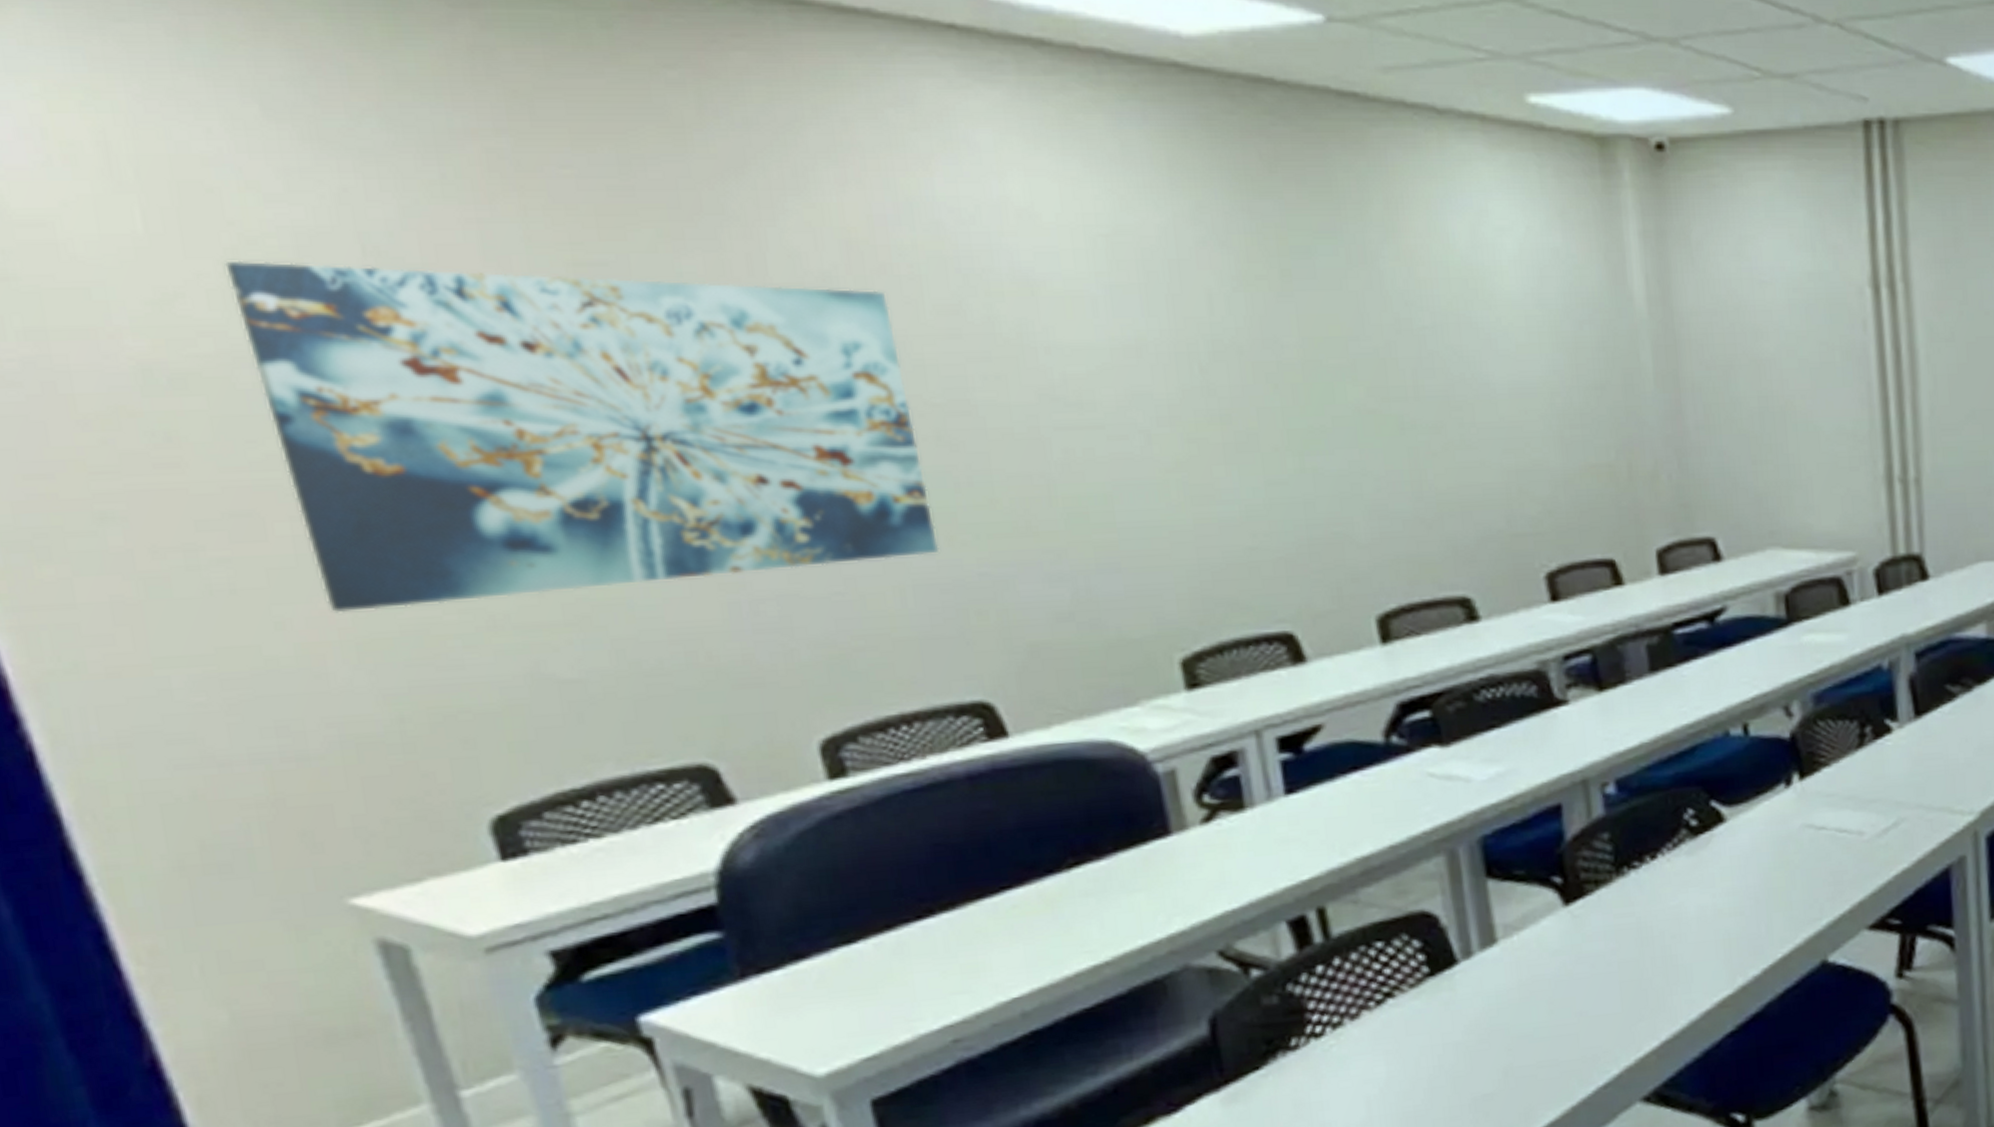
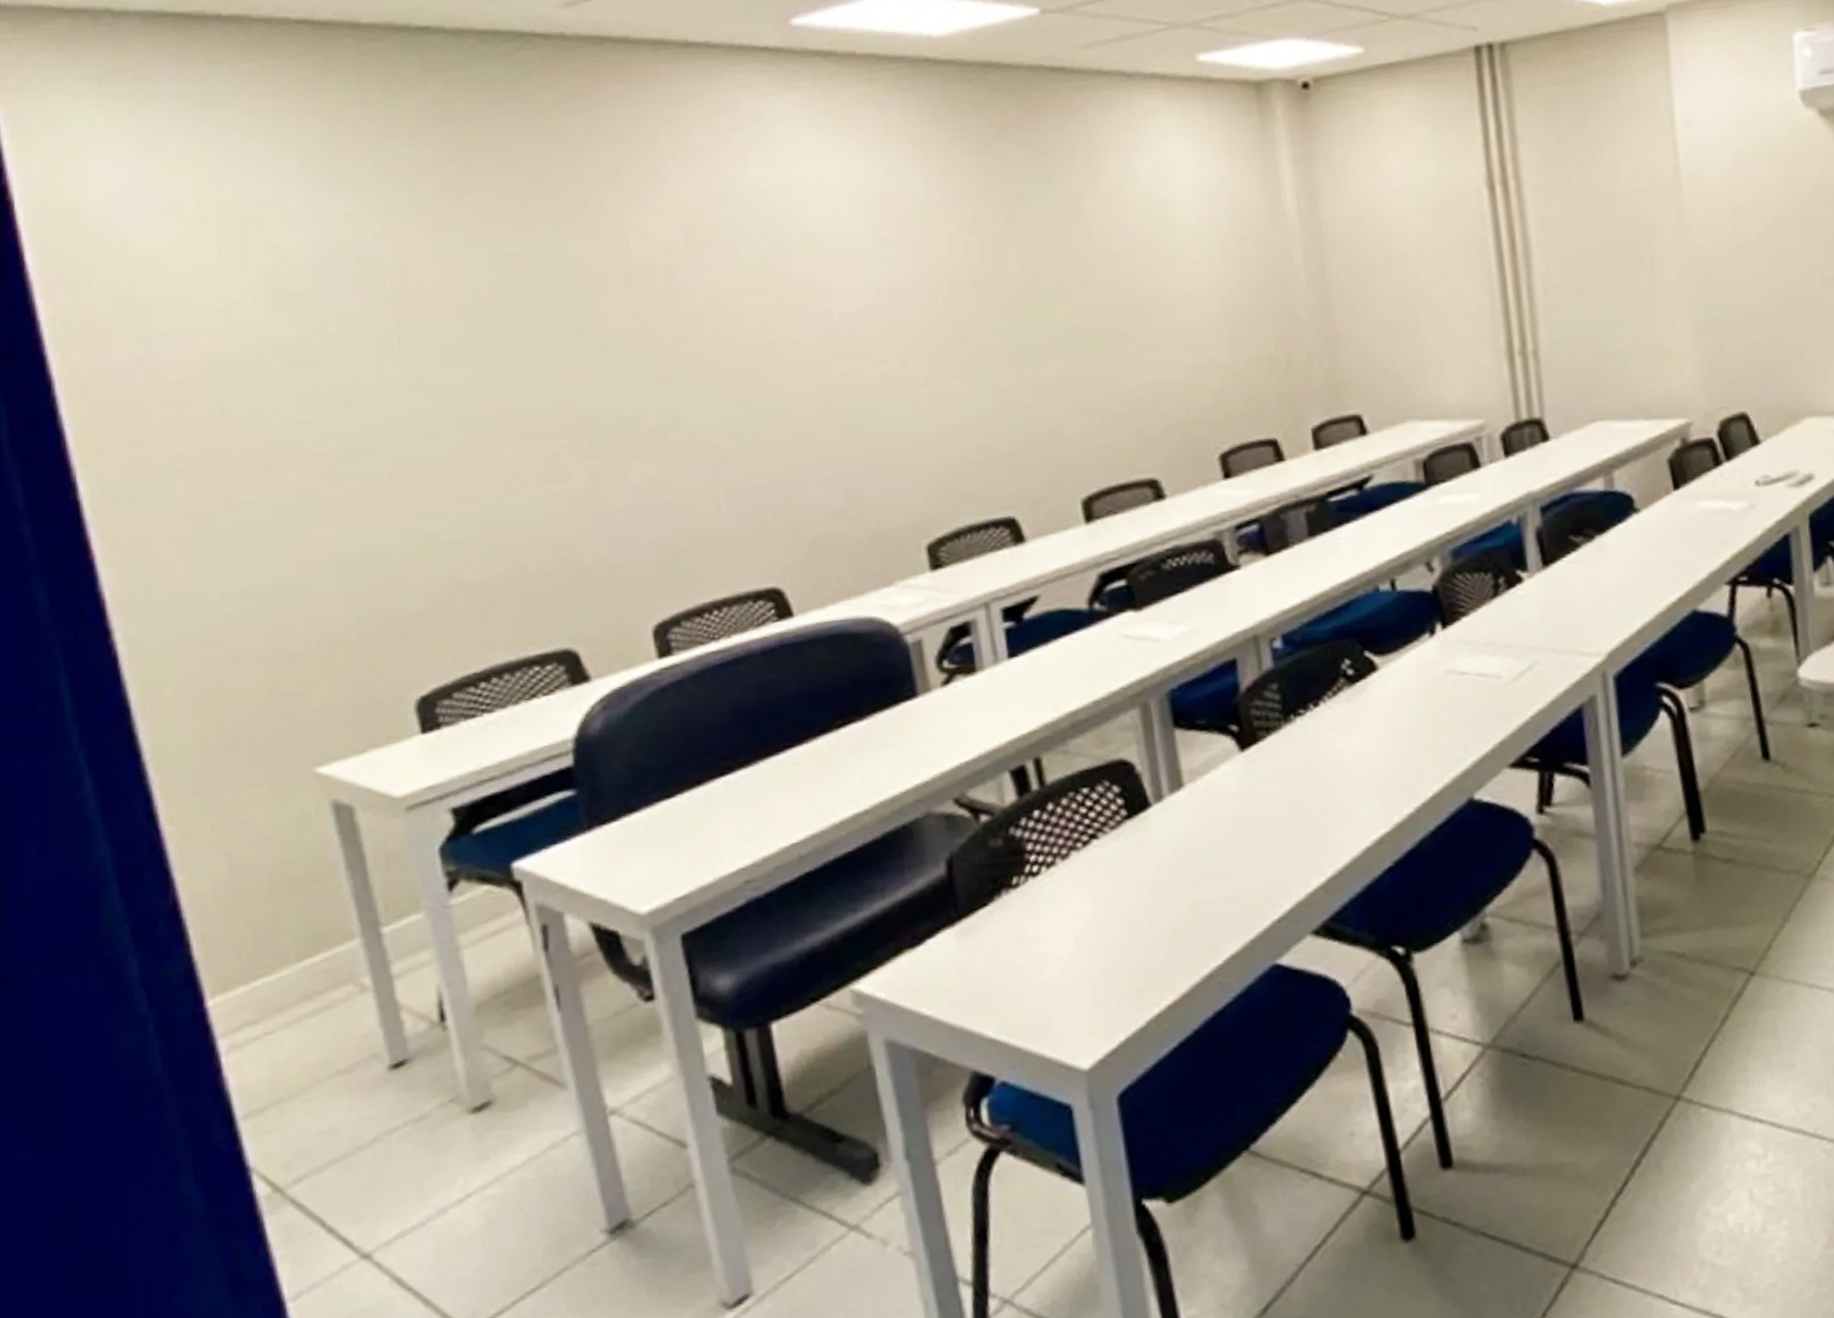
wall art: present [225,260,940,614] -> none [267,258,746,539]

